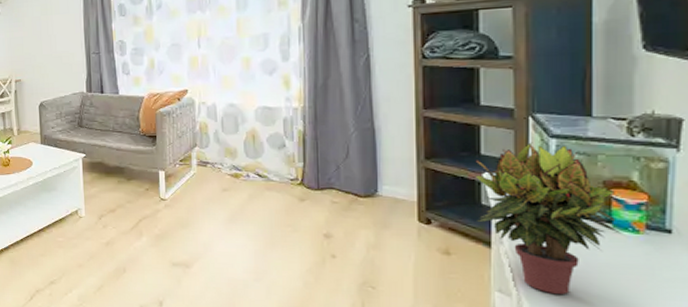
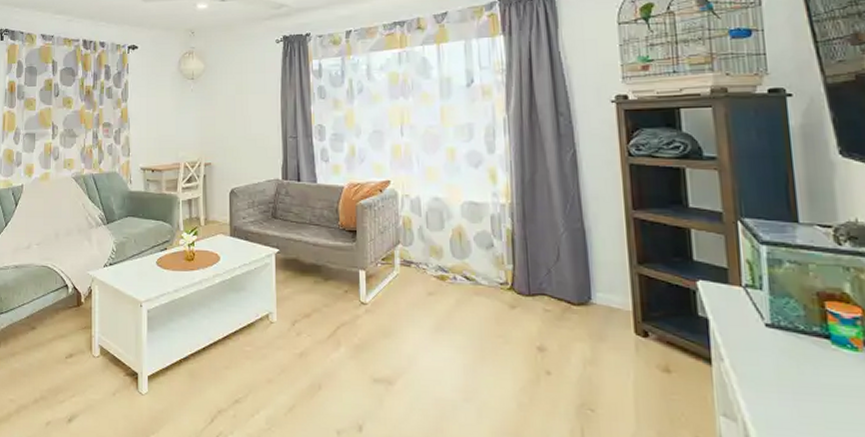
potted plant: present [475,142,622,295] -> none [688,248,842,421]

